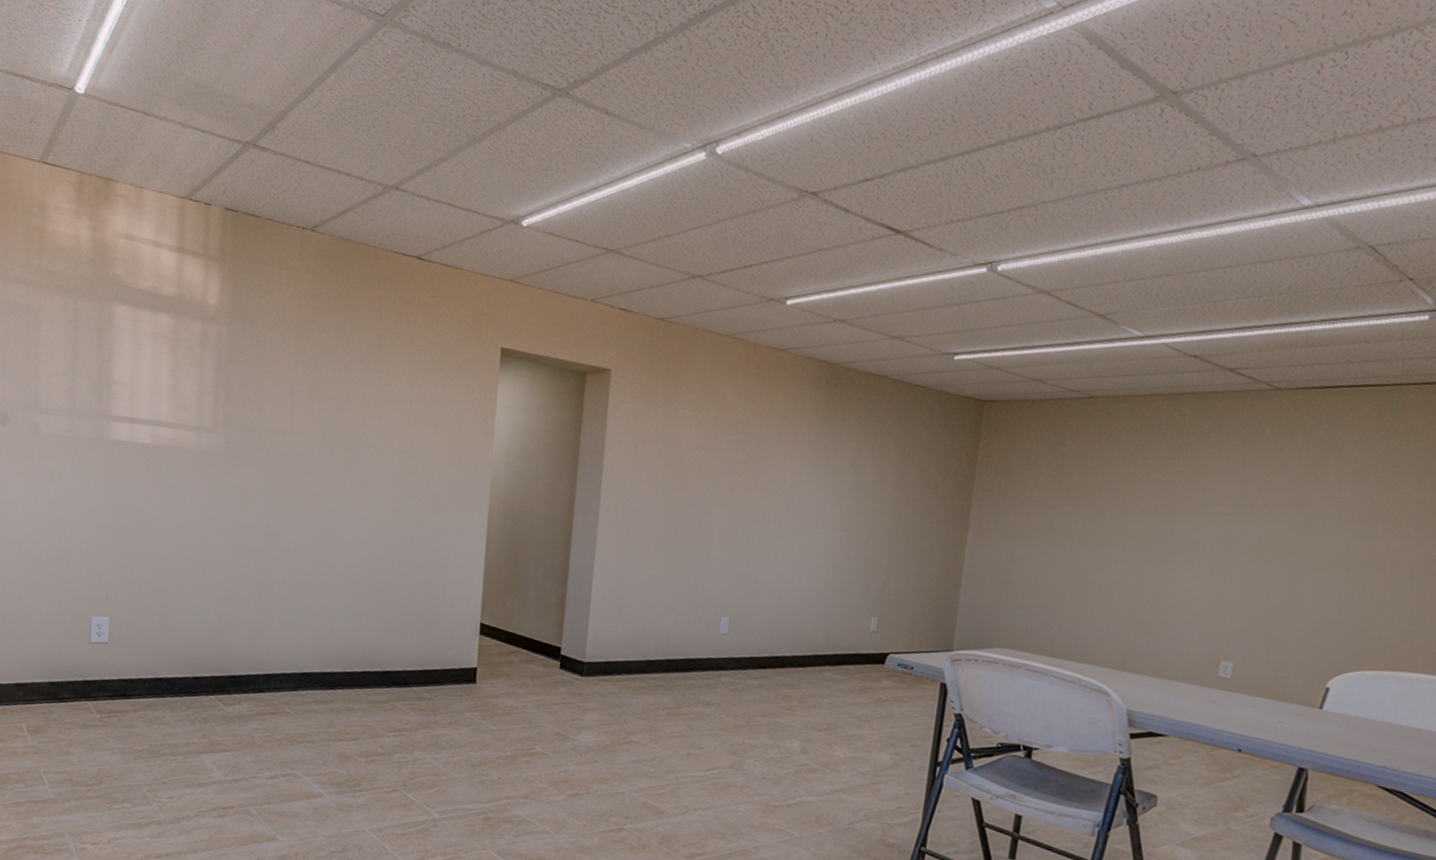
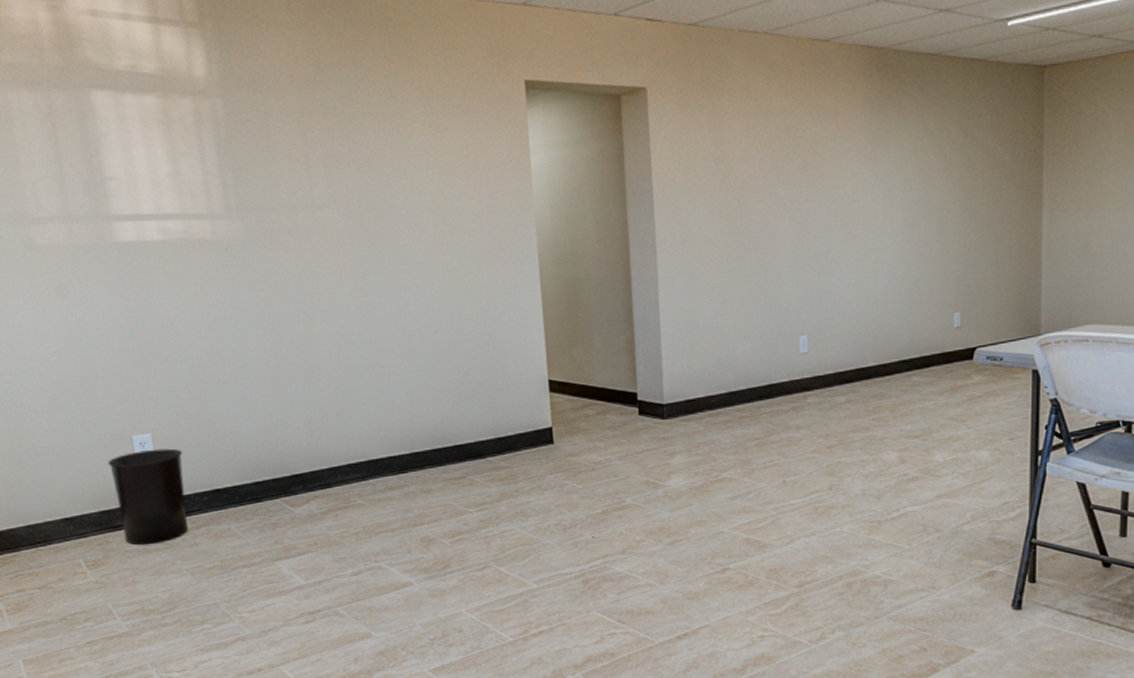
waste bin: none [65,631,135,720] -> present [108,448,189,544]

